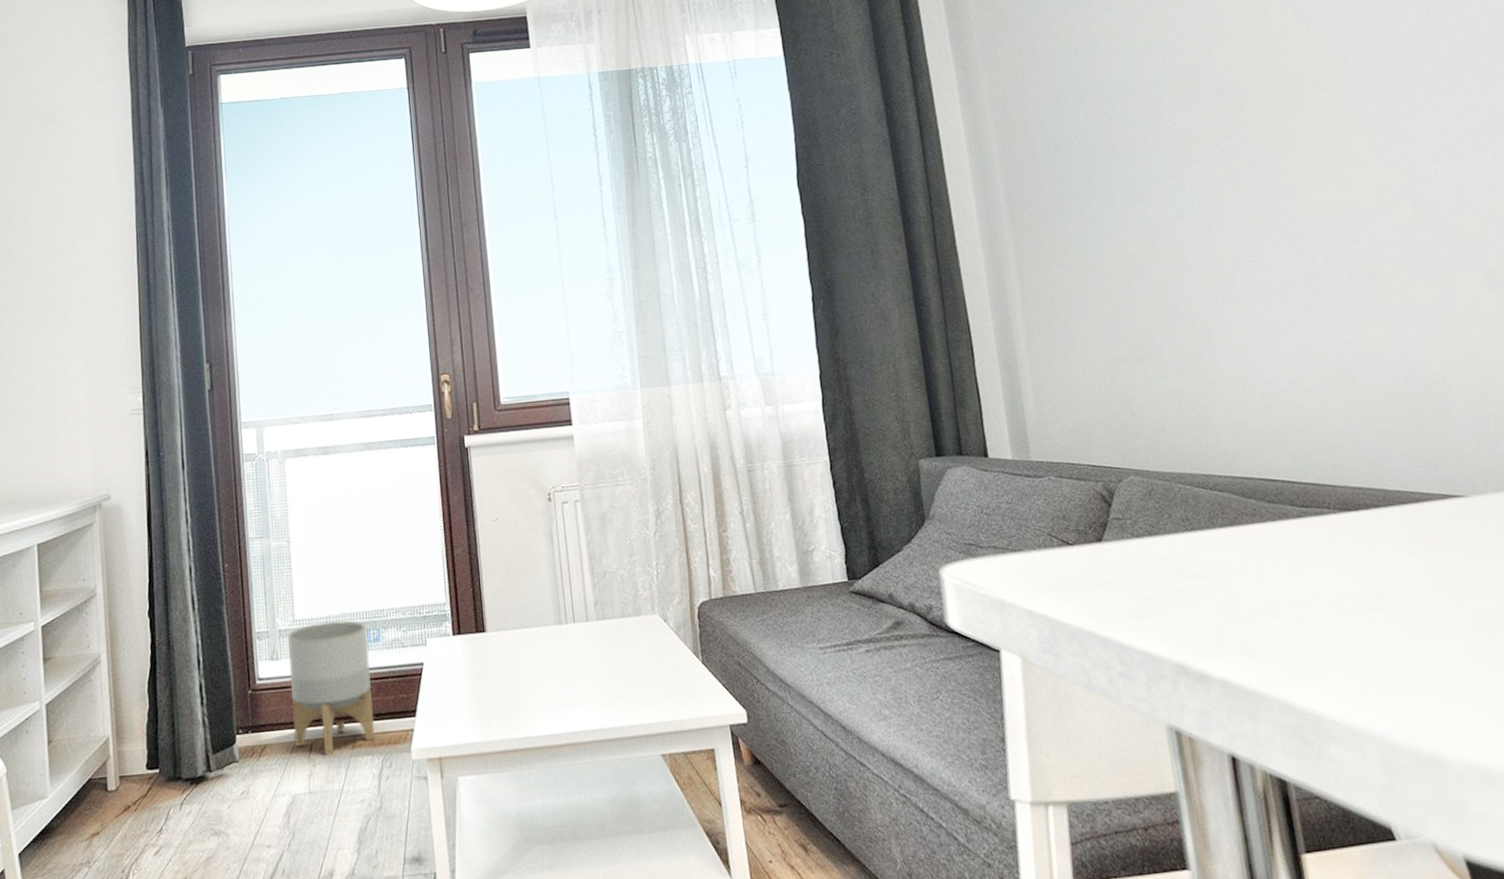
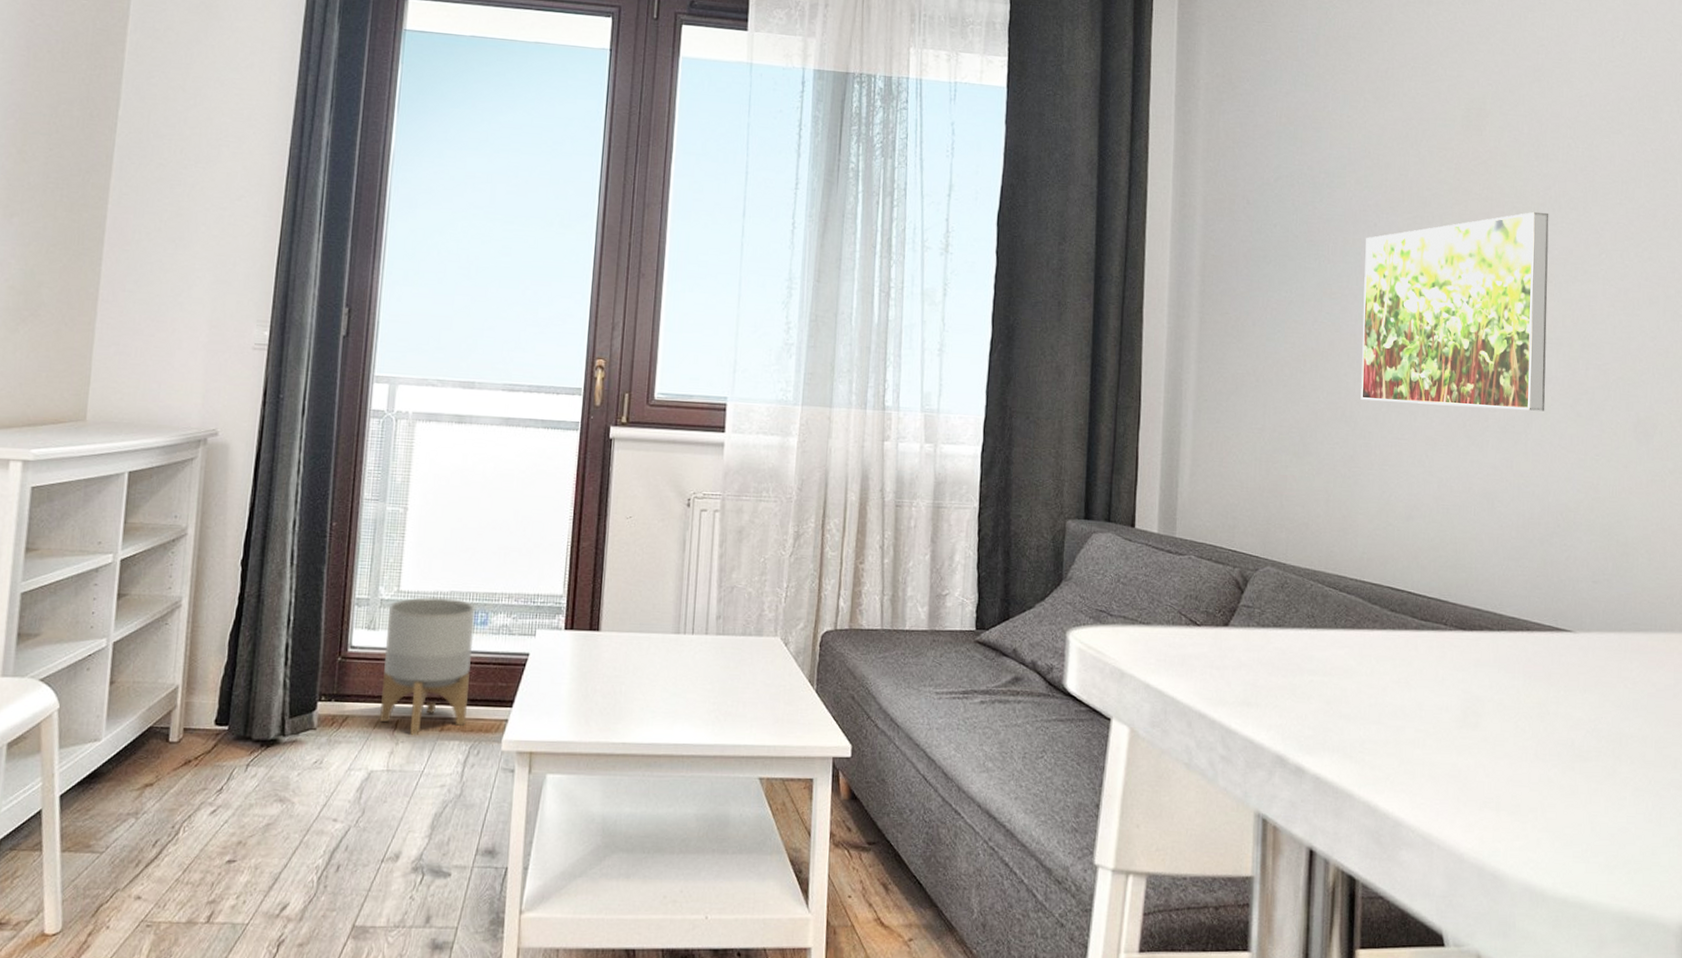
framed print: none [1167,81,1389,296] -> present [1360,211,1549,411]

